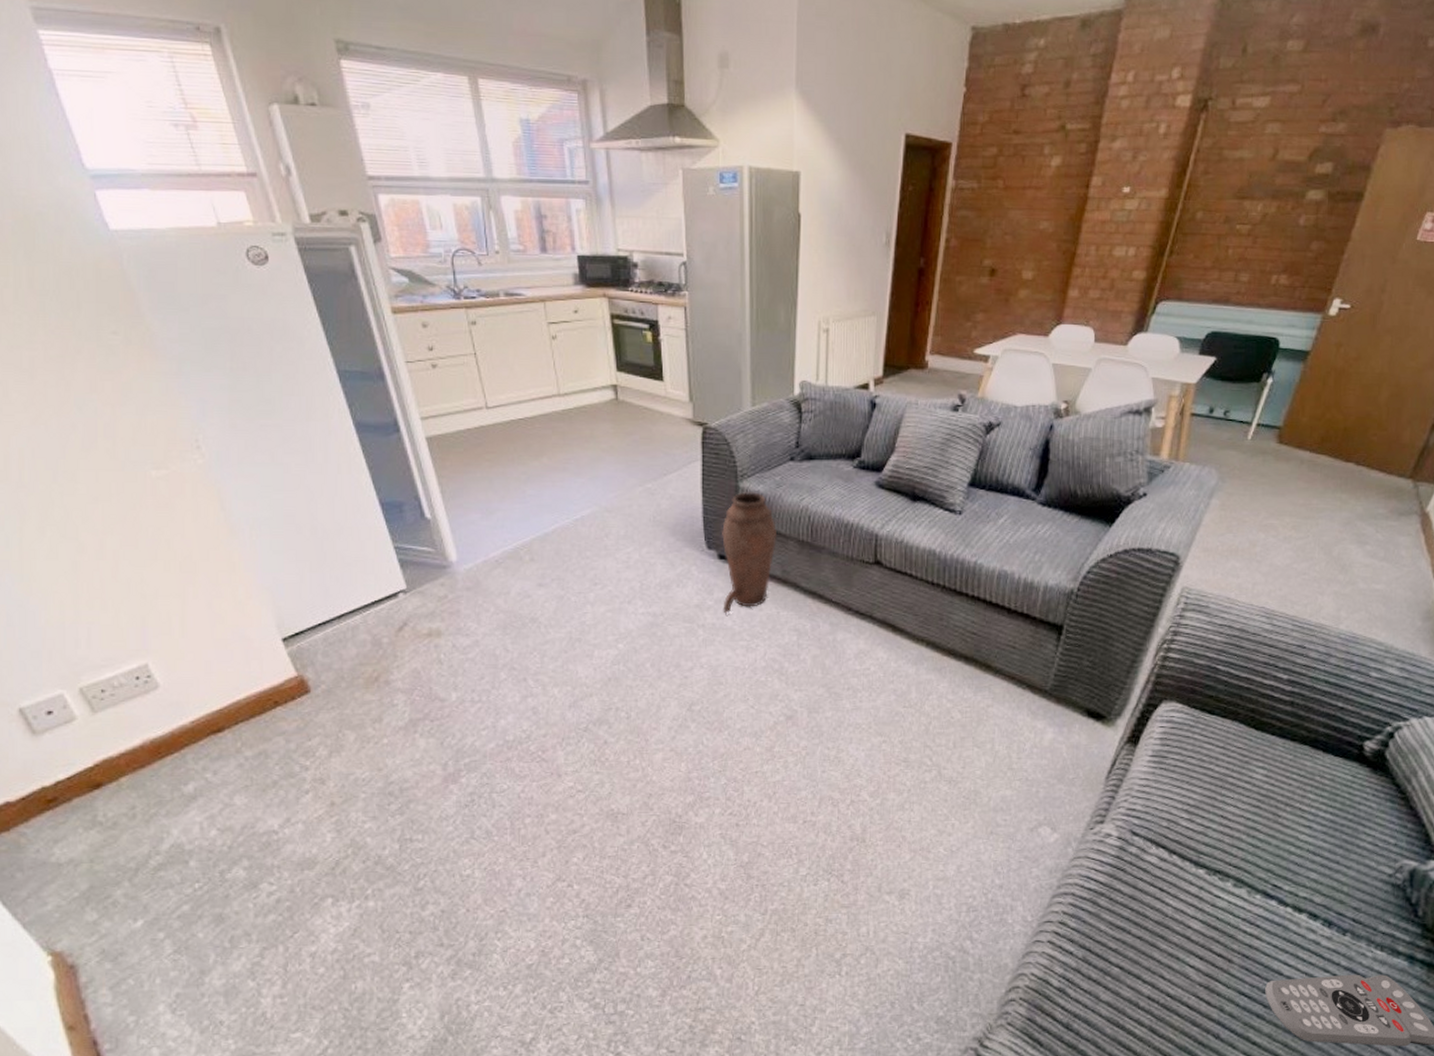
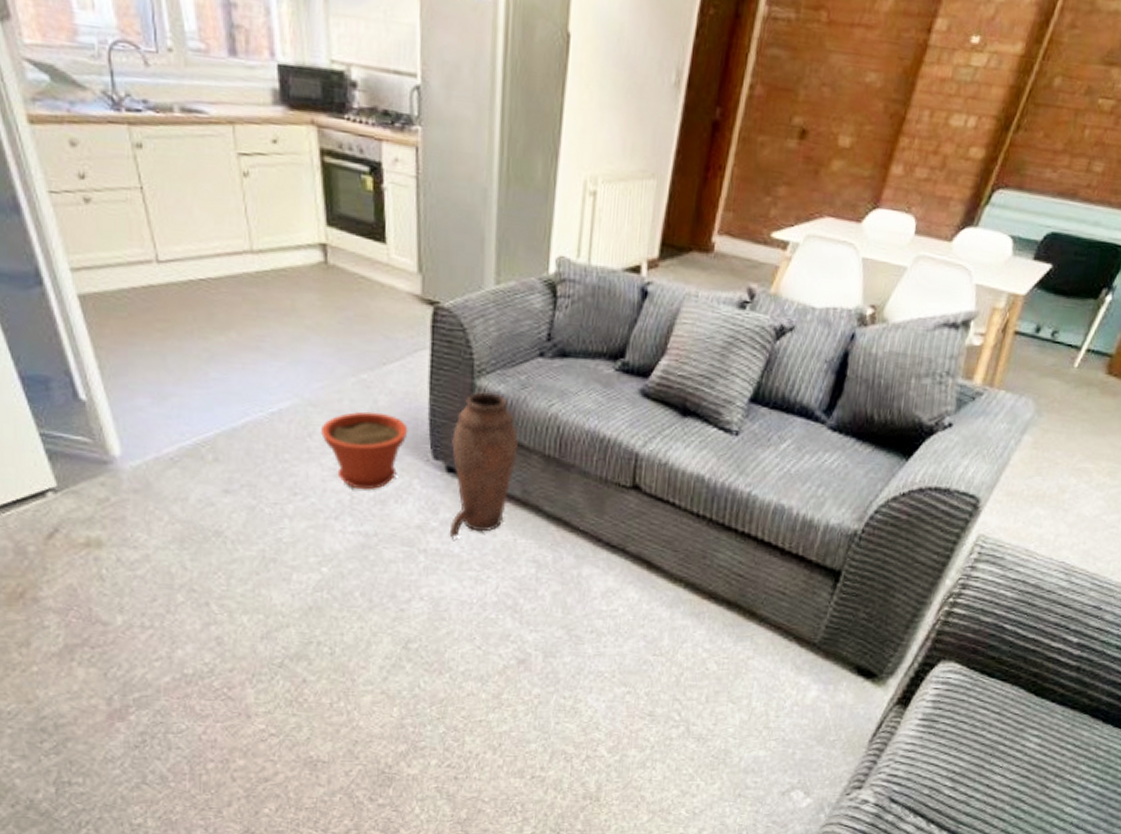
plant pot: none [614,513,686,578] -> present [320,411,408,491]

